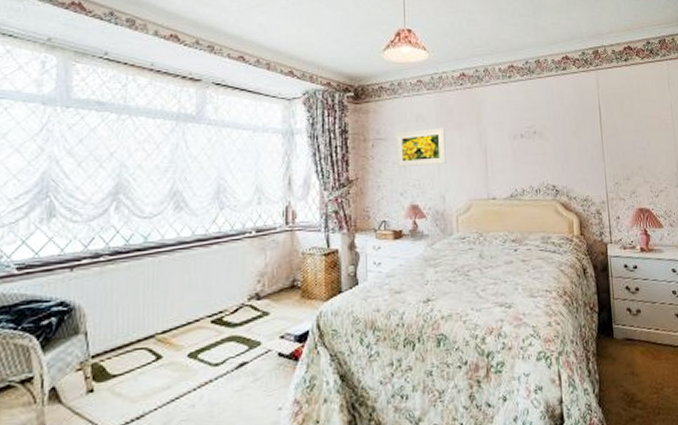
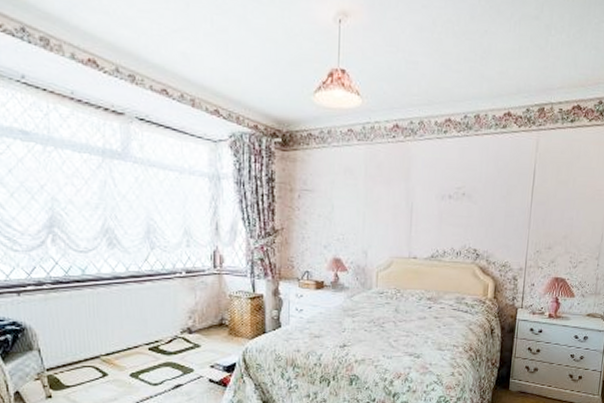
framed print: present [396,128,446,168] -> none [322,182,373,221]

